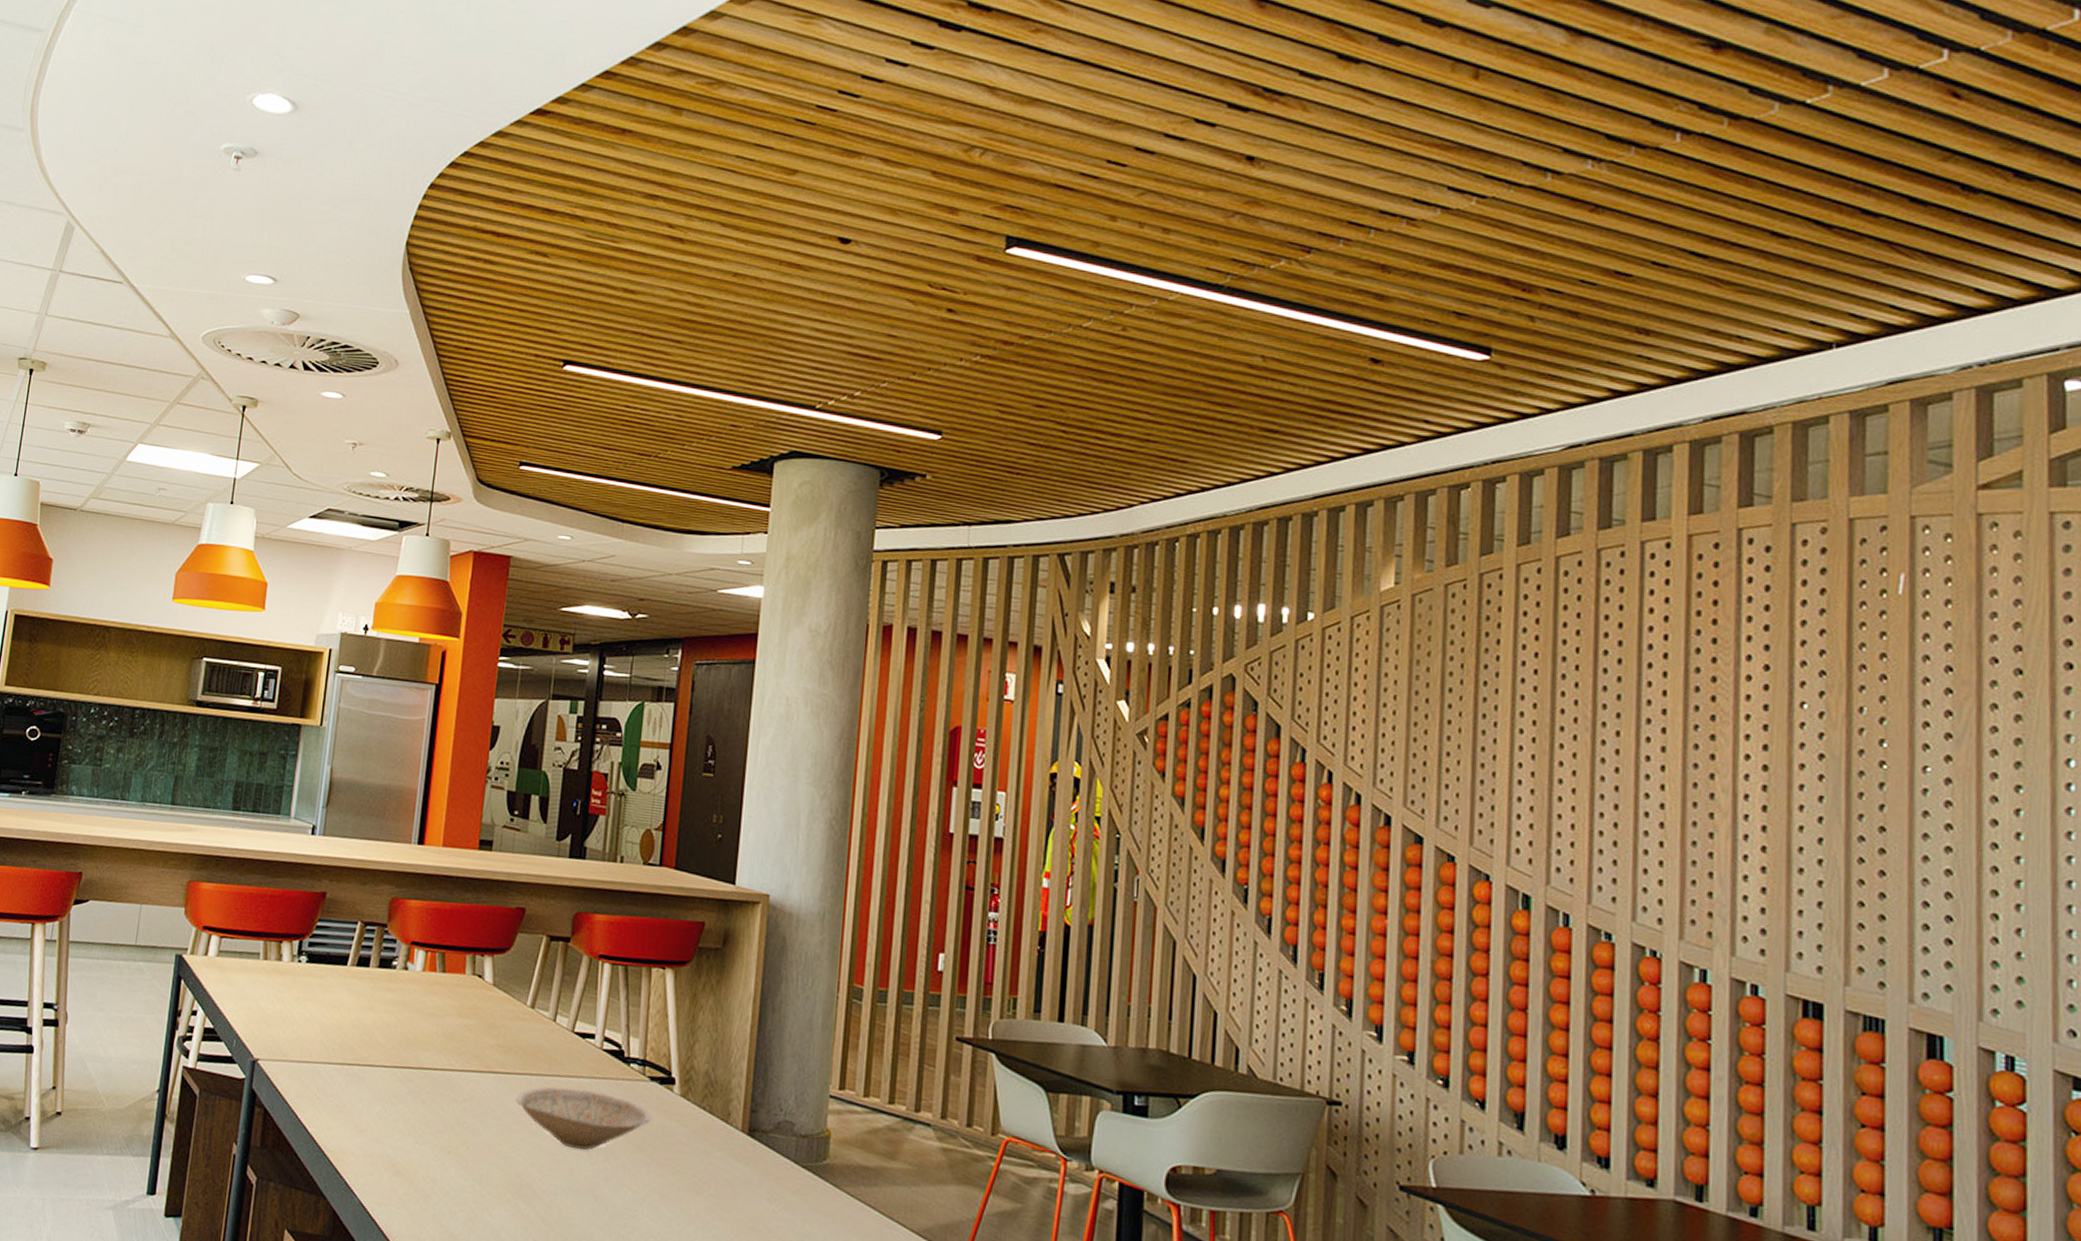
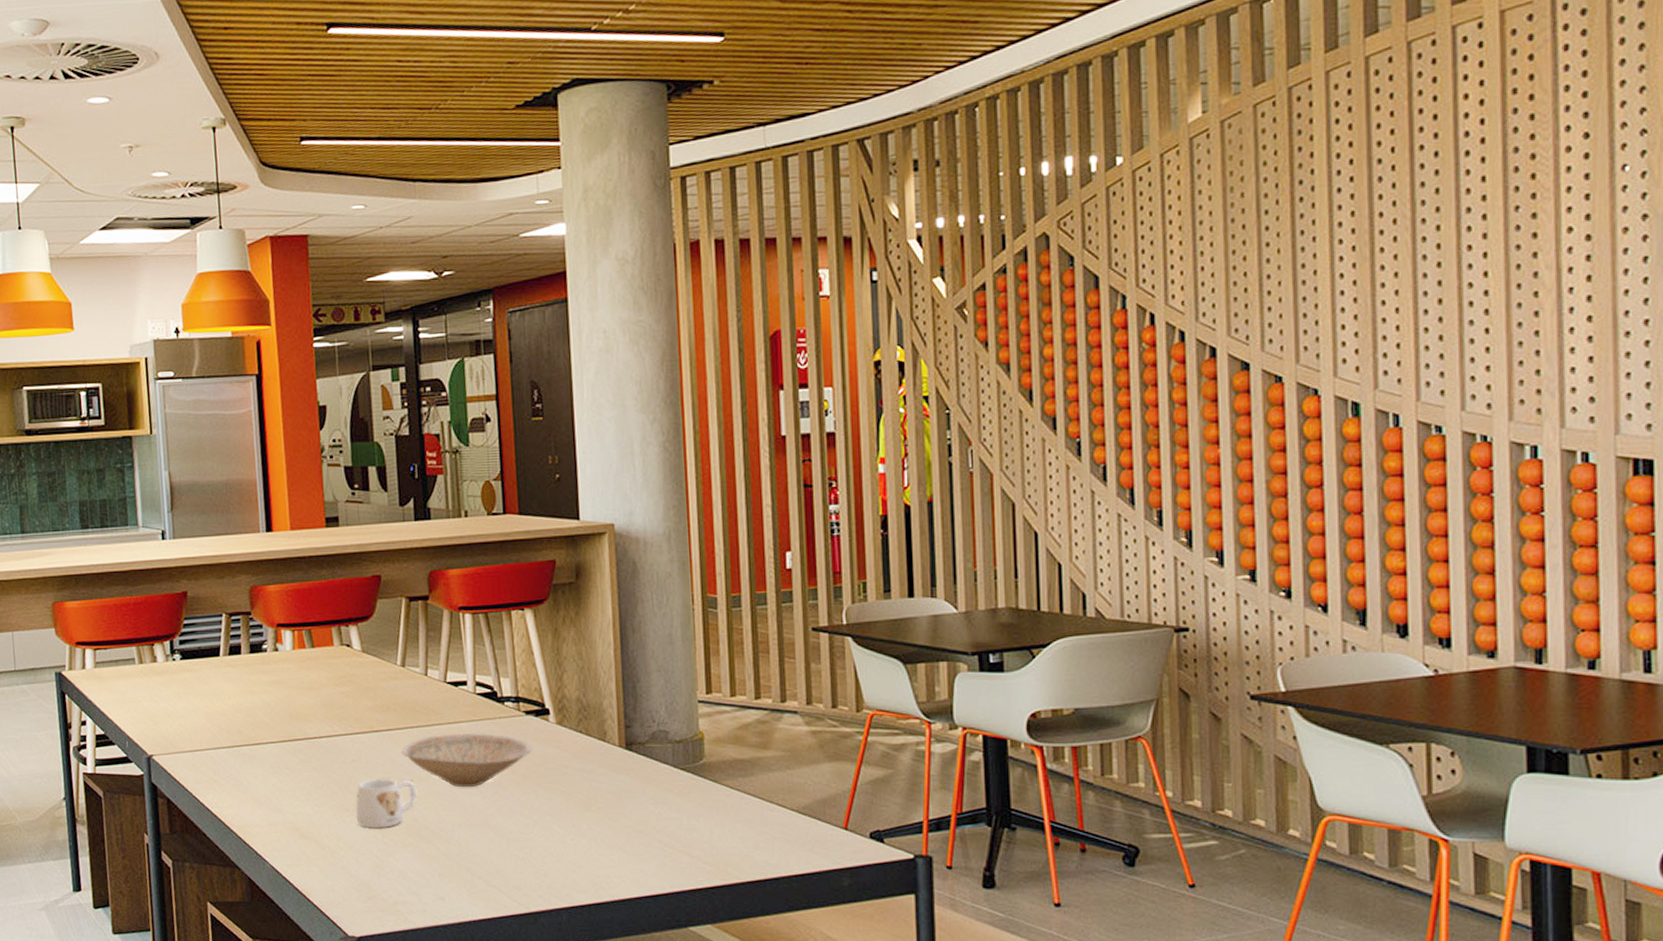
mug: none [457,1123,525,1179] -> present [356,778,417,829]

